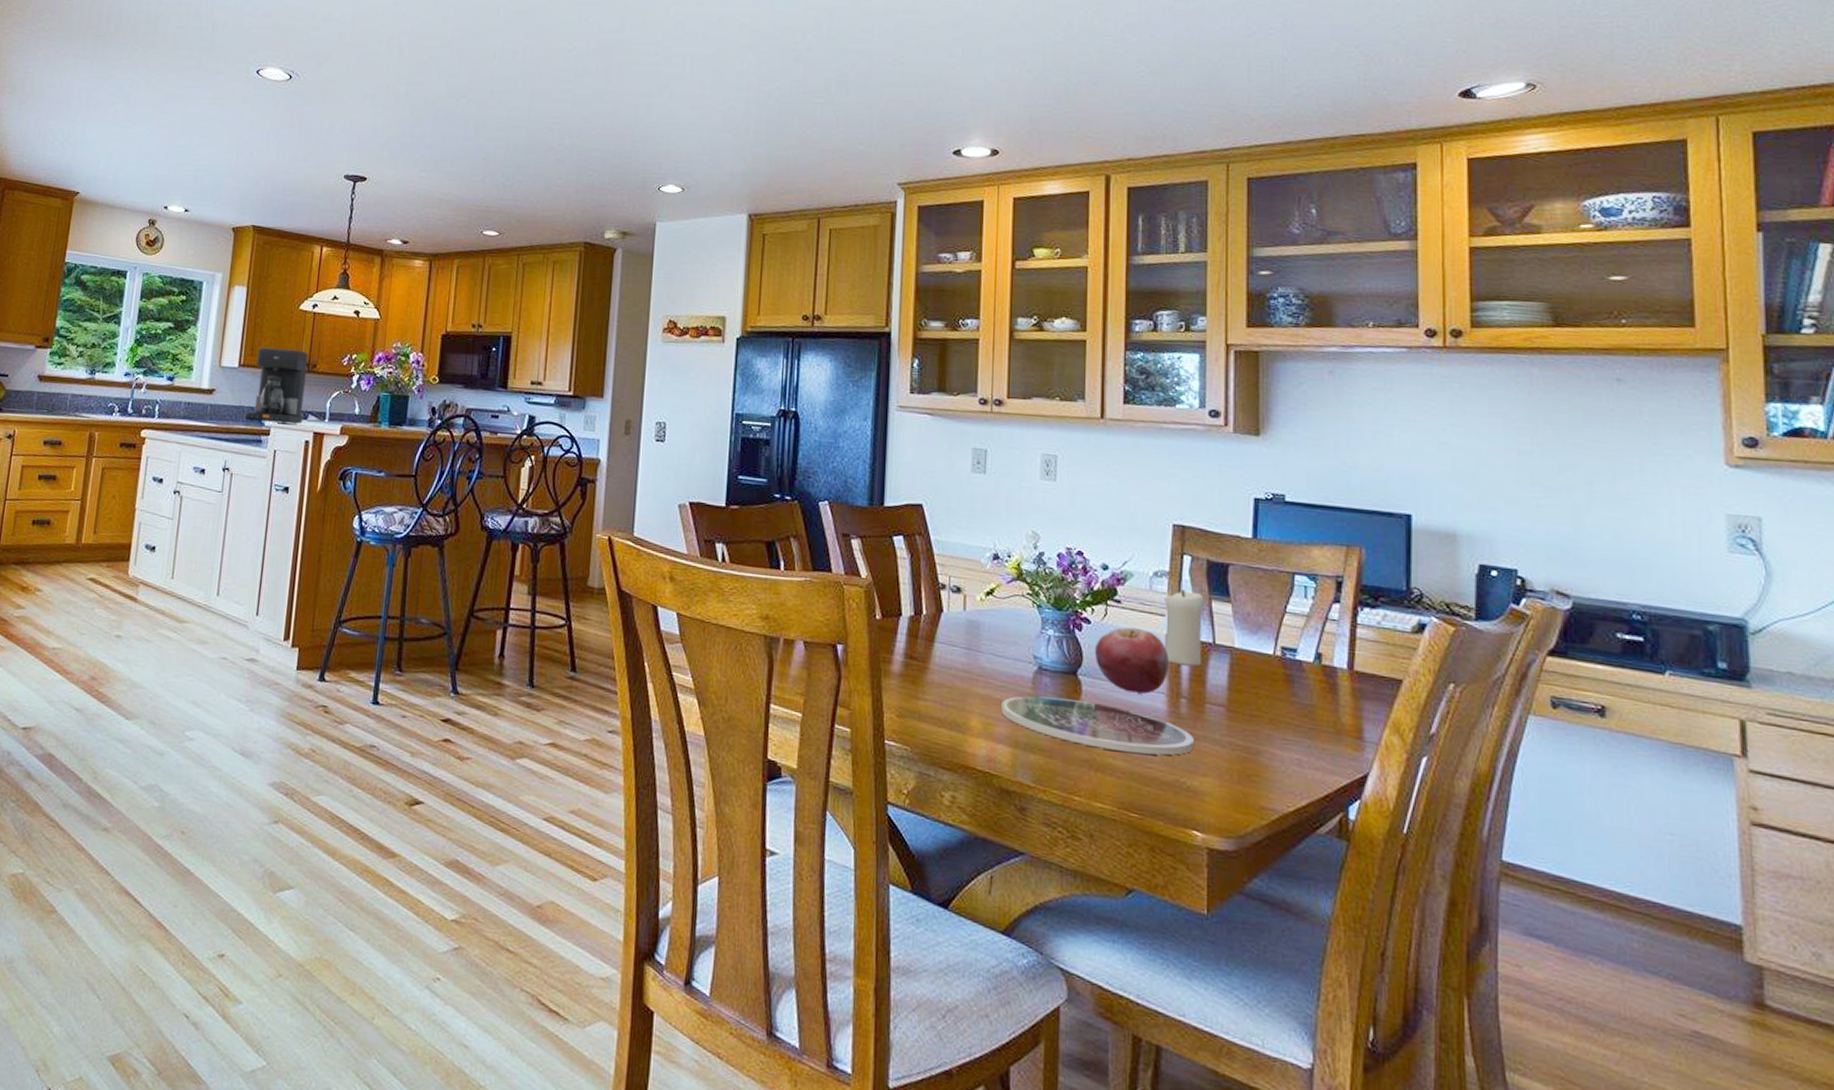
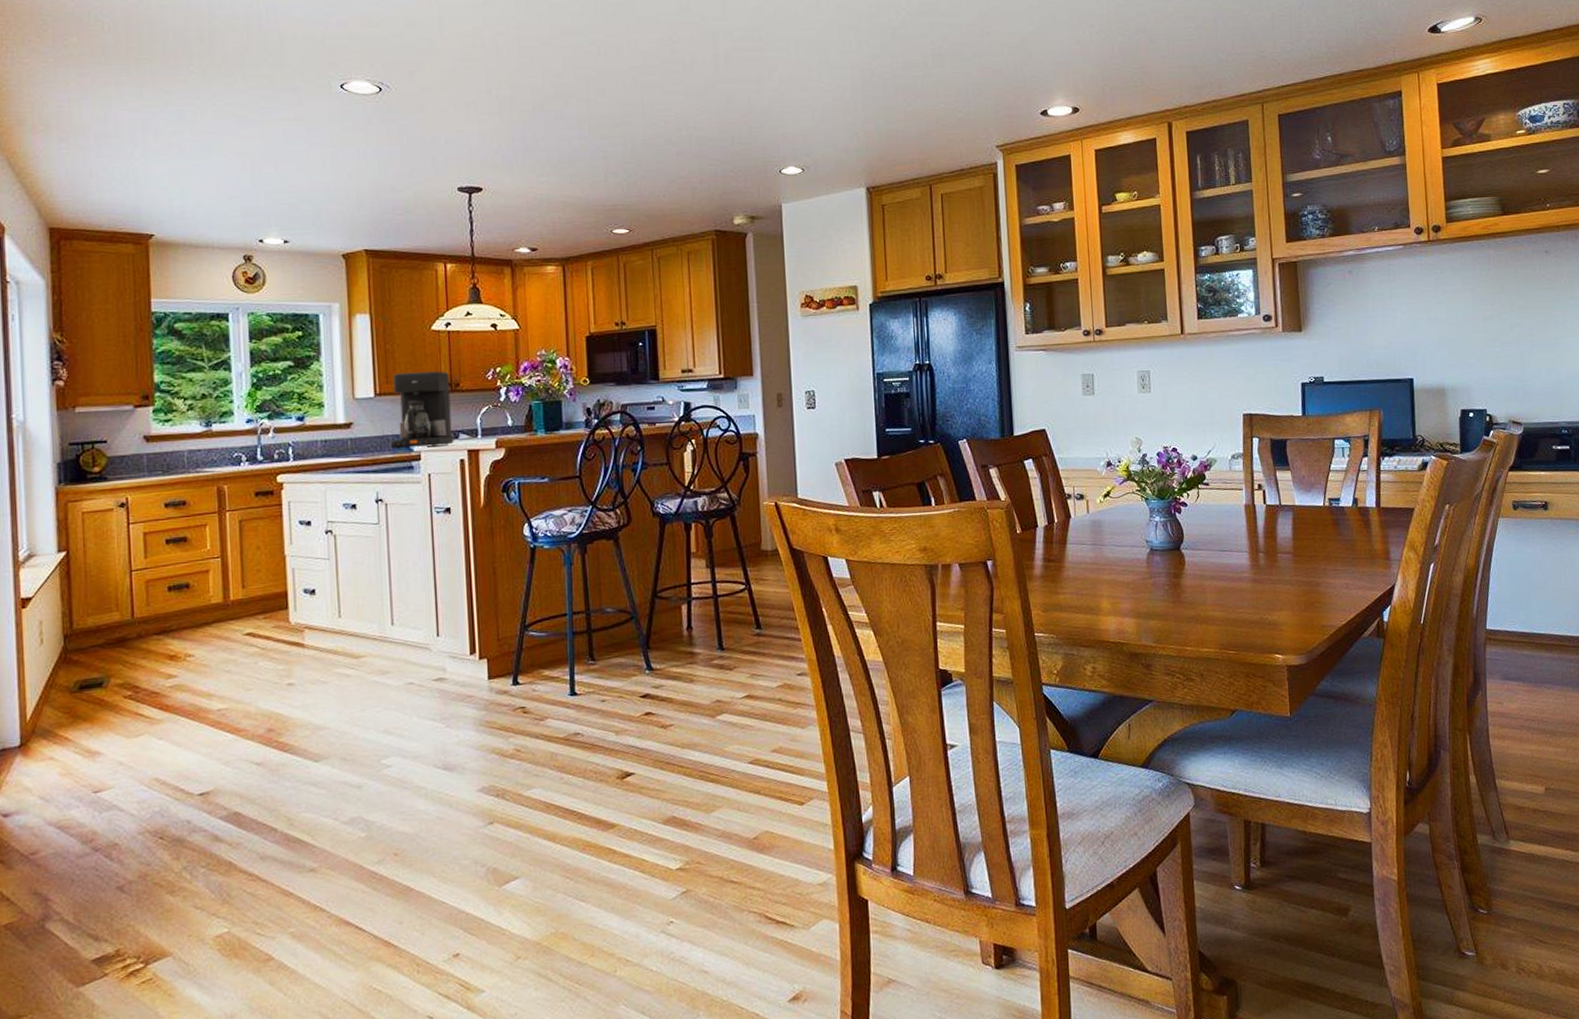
plate: present [1000,695,1193,756] -> none [1124,569,1271,605]
fruit: present [1094,627,1169,694] -> none [1192,503,1249,556]
candle: present [1163,589,1203,668] -> none [1240,466,1273,528]

